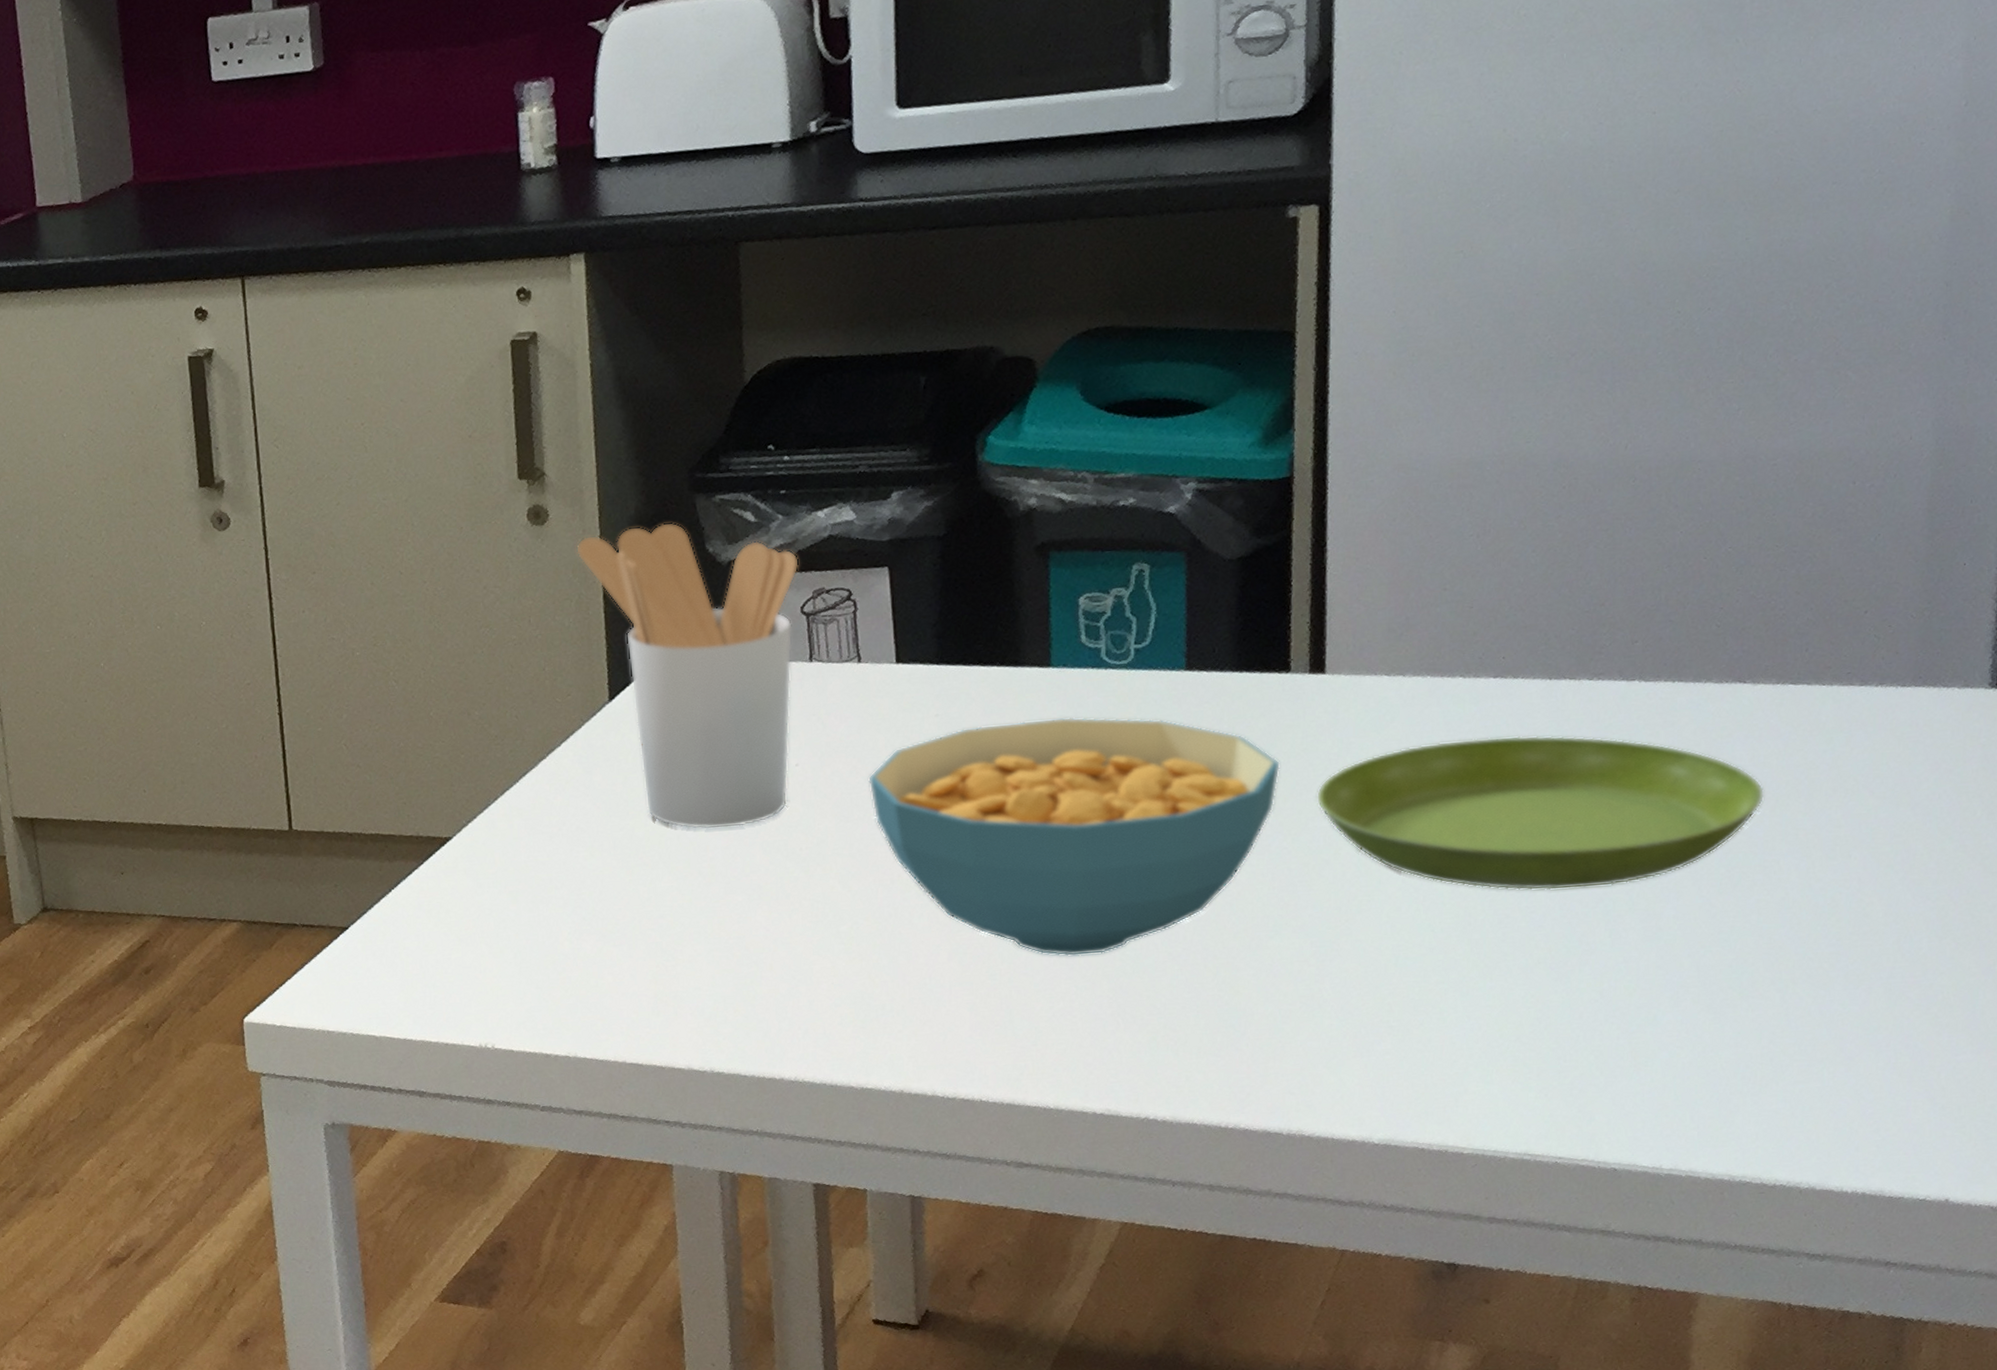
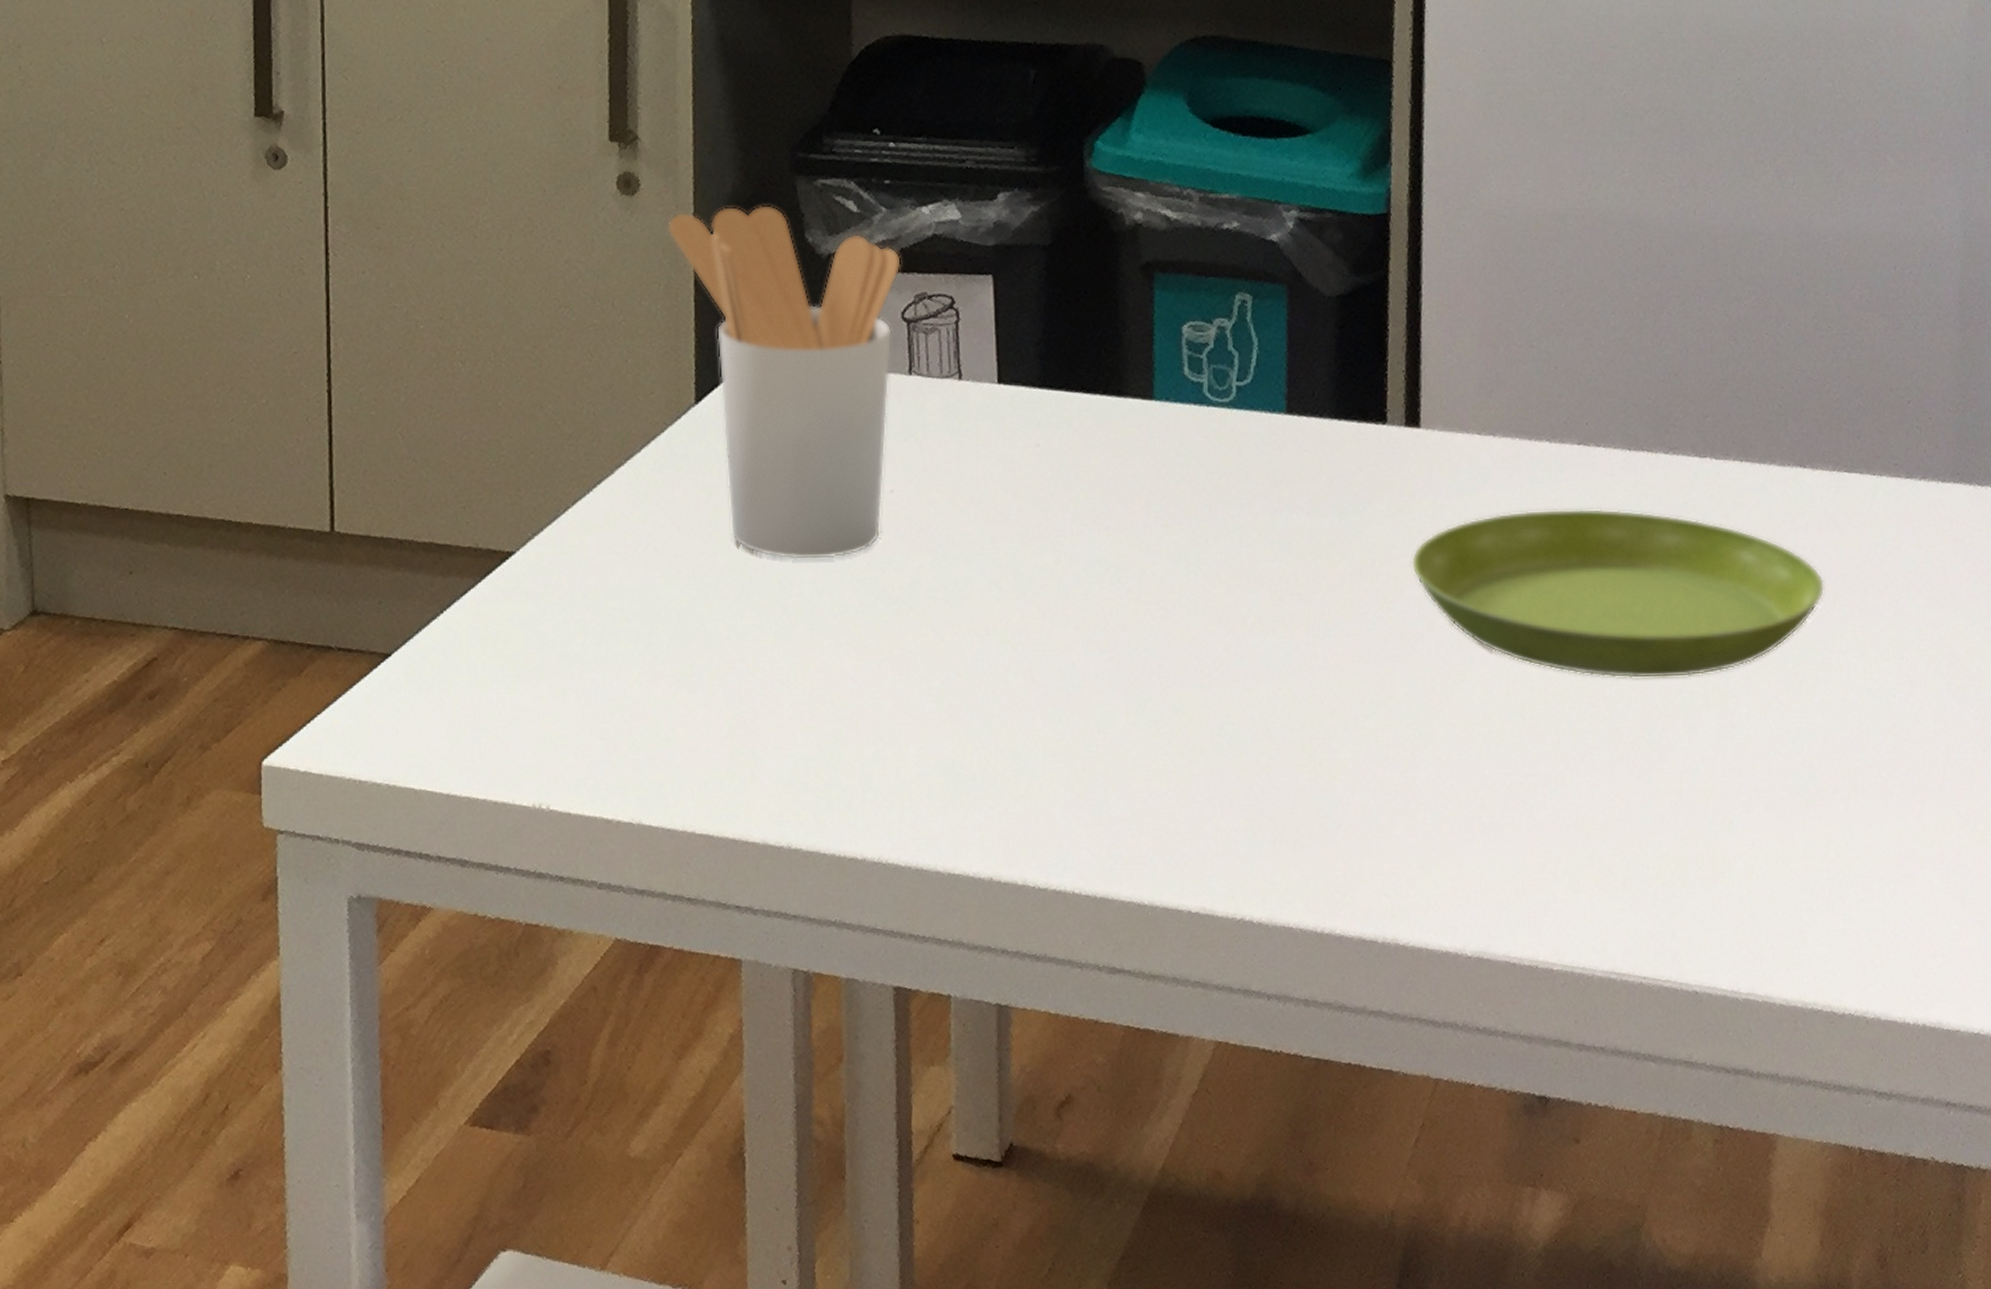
cereal bowl: present [868,717,1281,957] -> none [966,456,1378,729]

